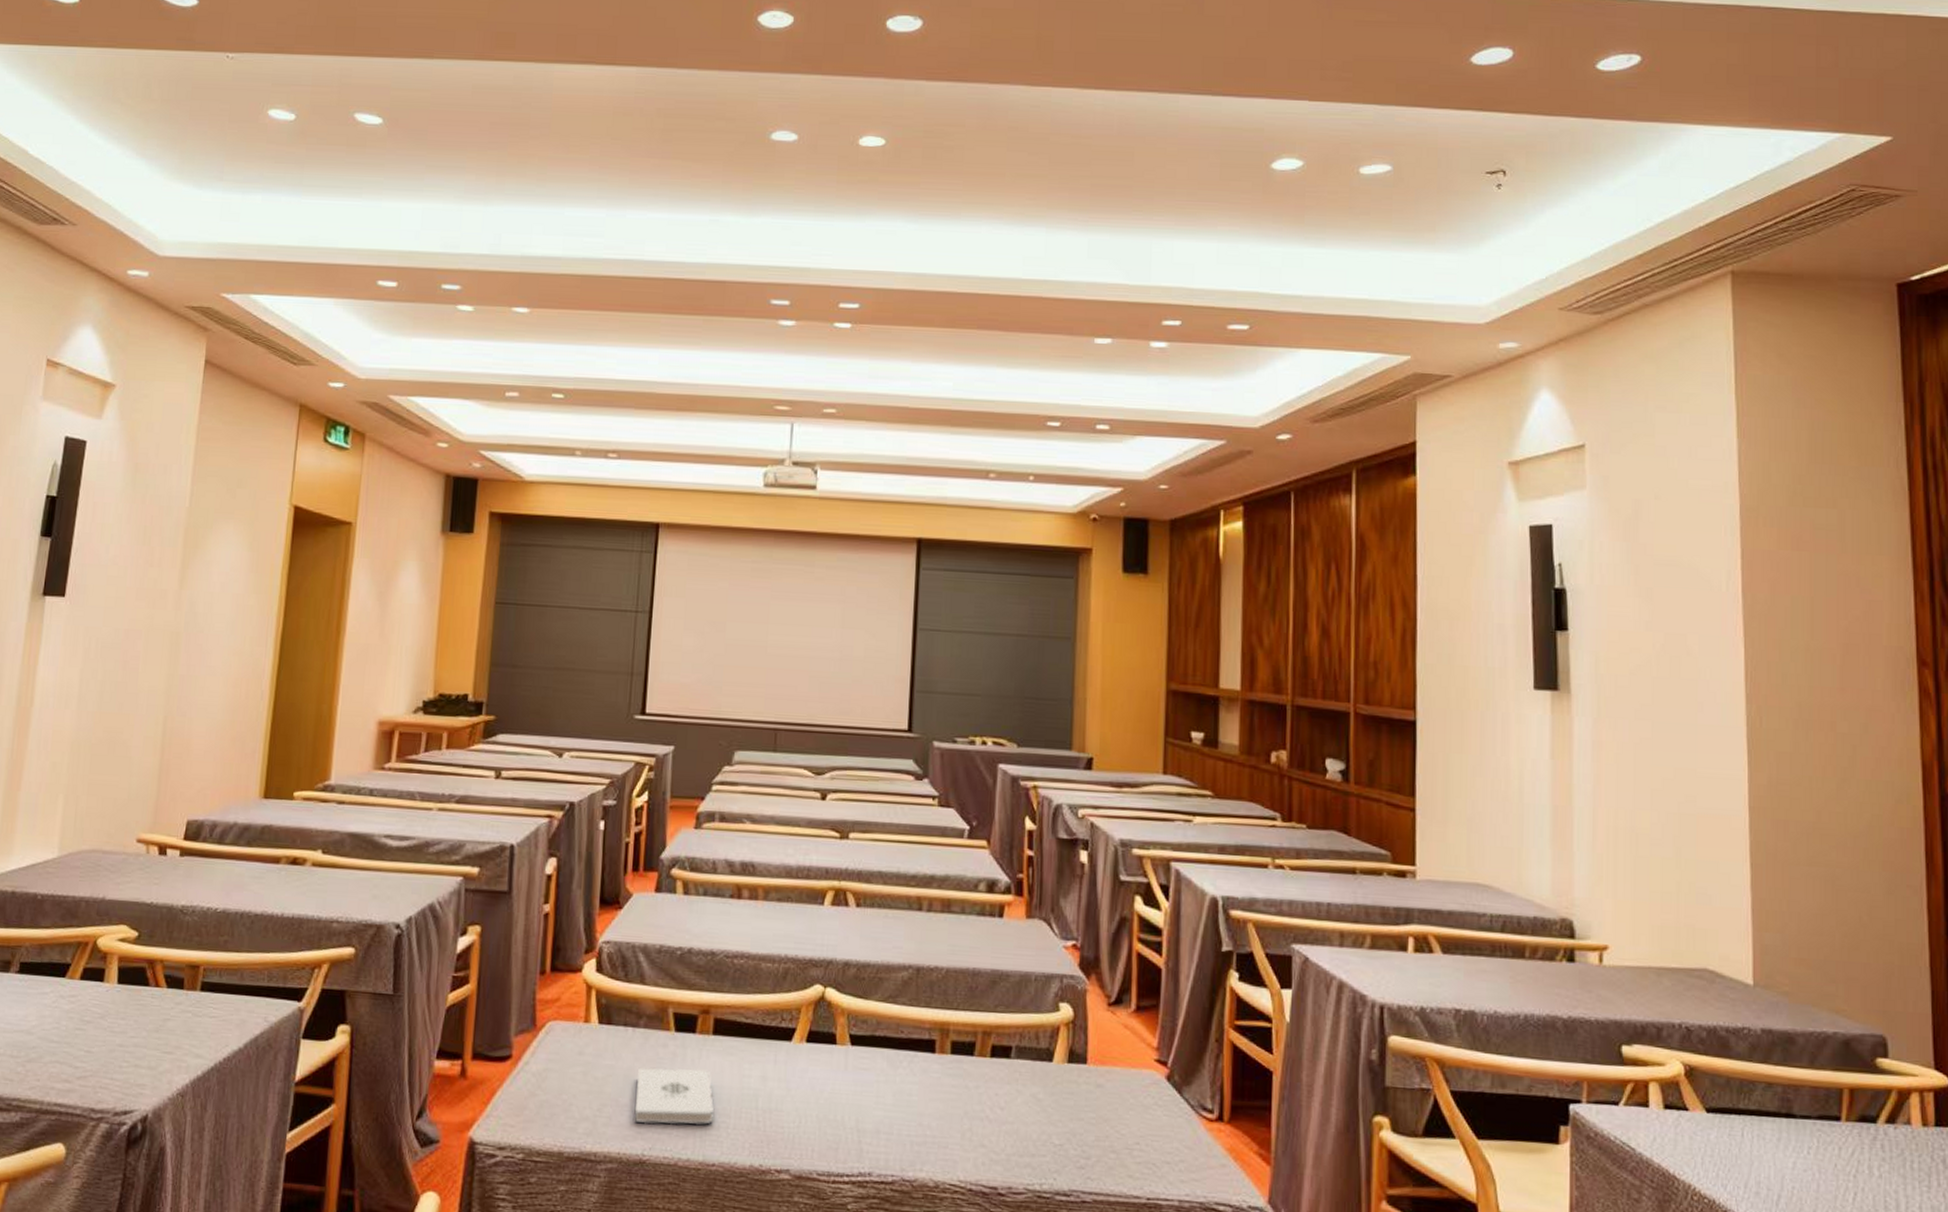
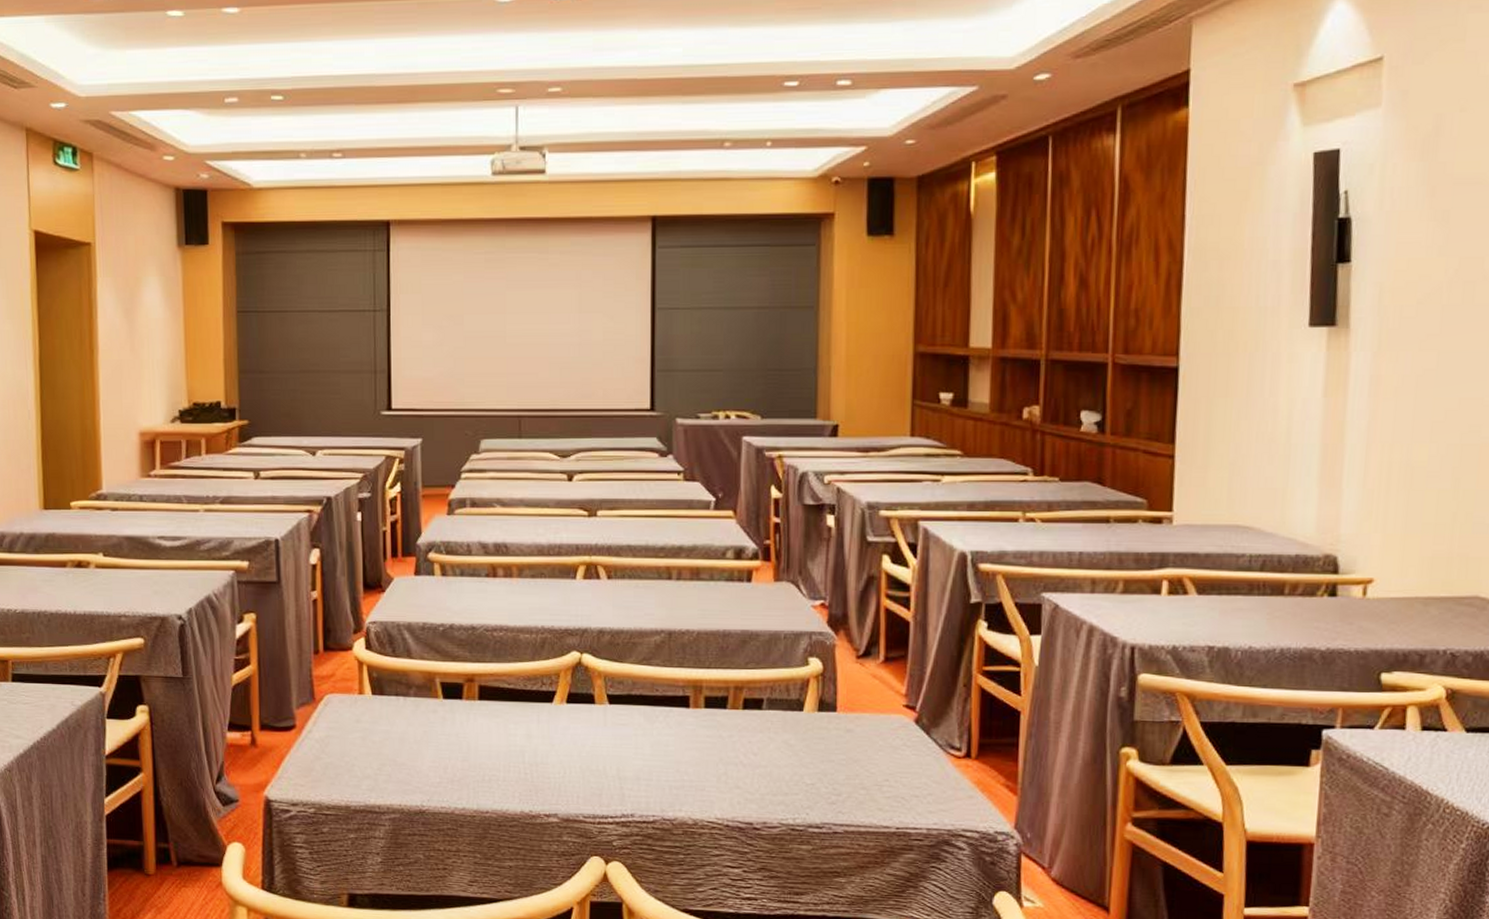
notepad: present [634,1067,715,1125] -> none [411,730,485,780]

